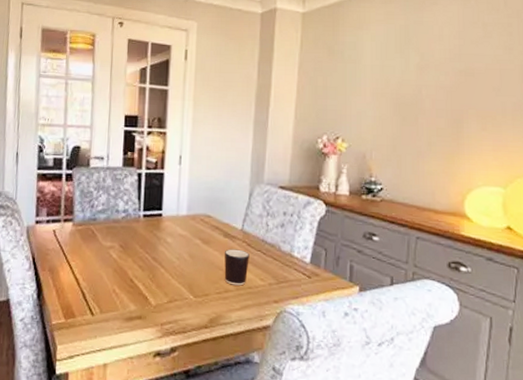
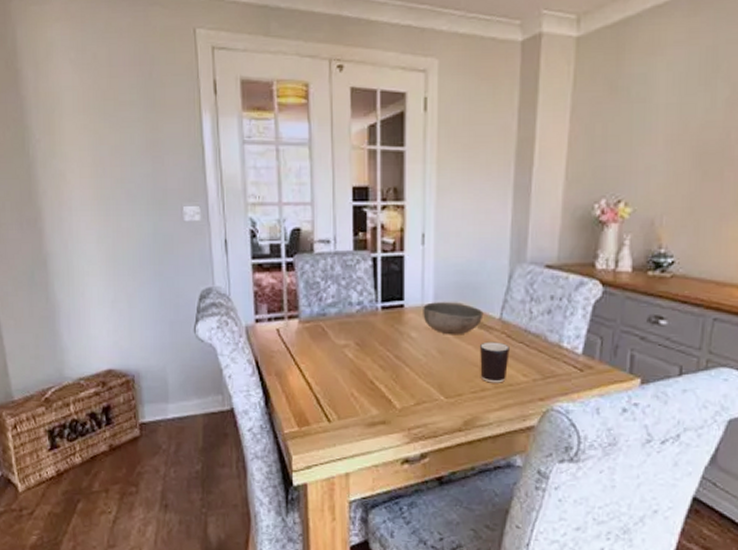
bowl: none [177,213,228,242] -> present [423,302,484,335]

